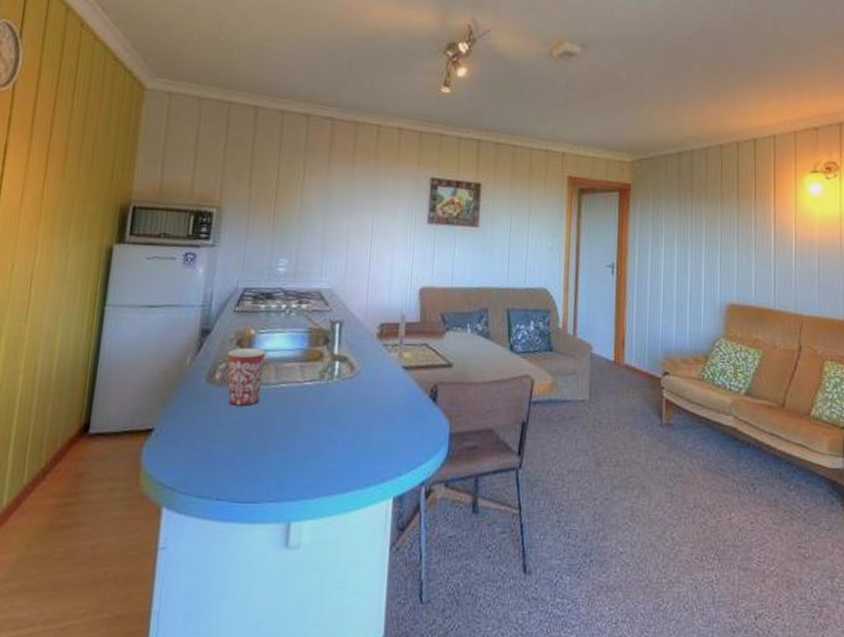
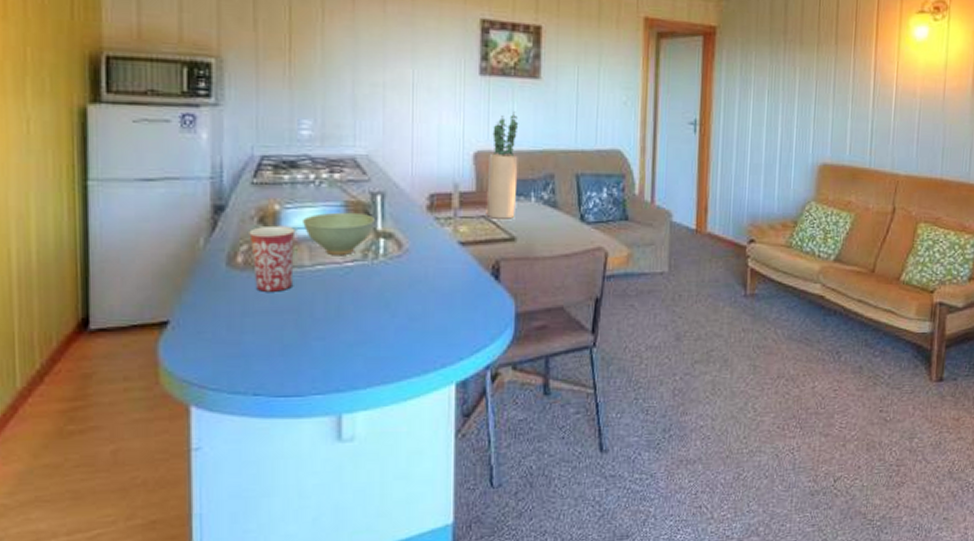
bowl: none [272,337,333,375] -> present [303,212,375,255]
vase: none [427,254,459,349] -> present [486,111,519,221]

